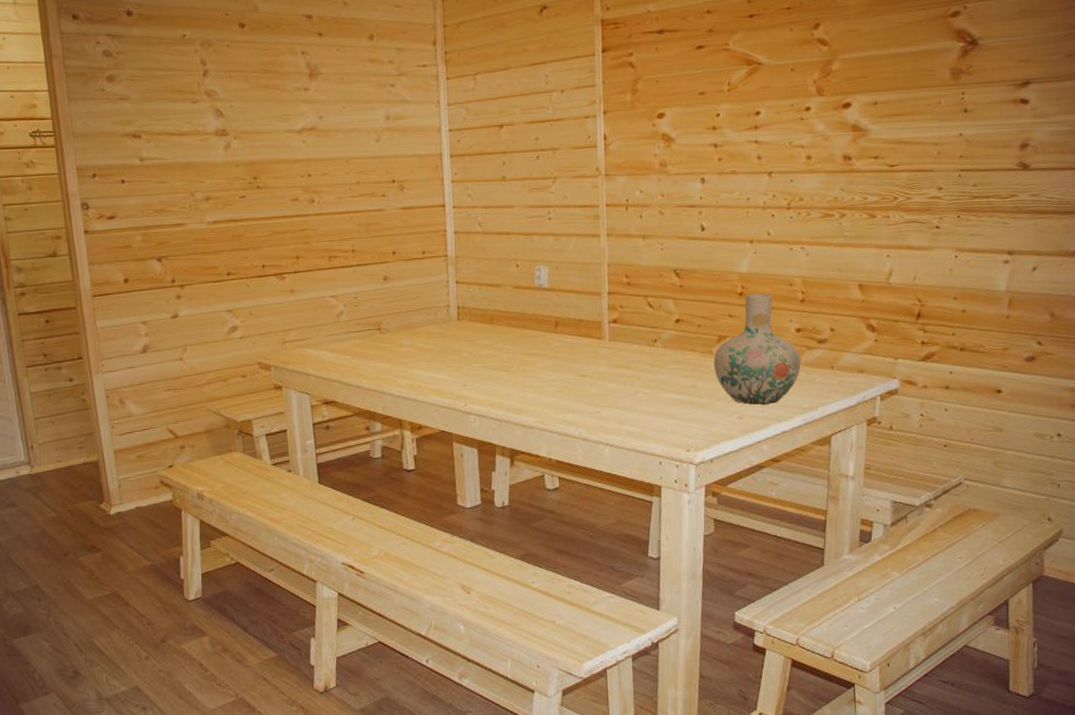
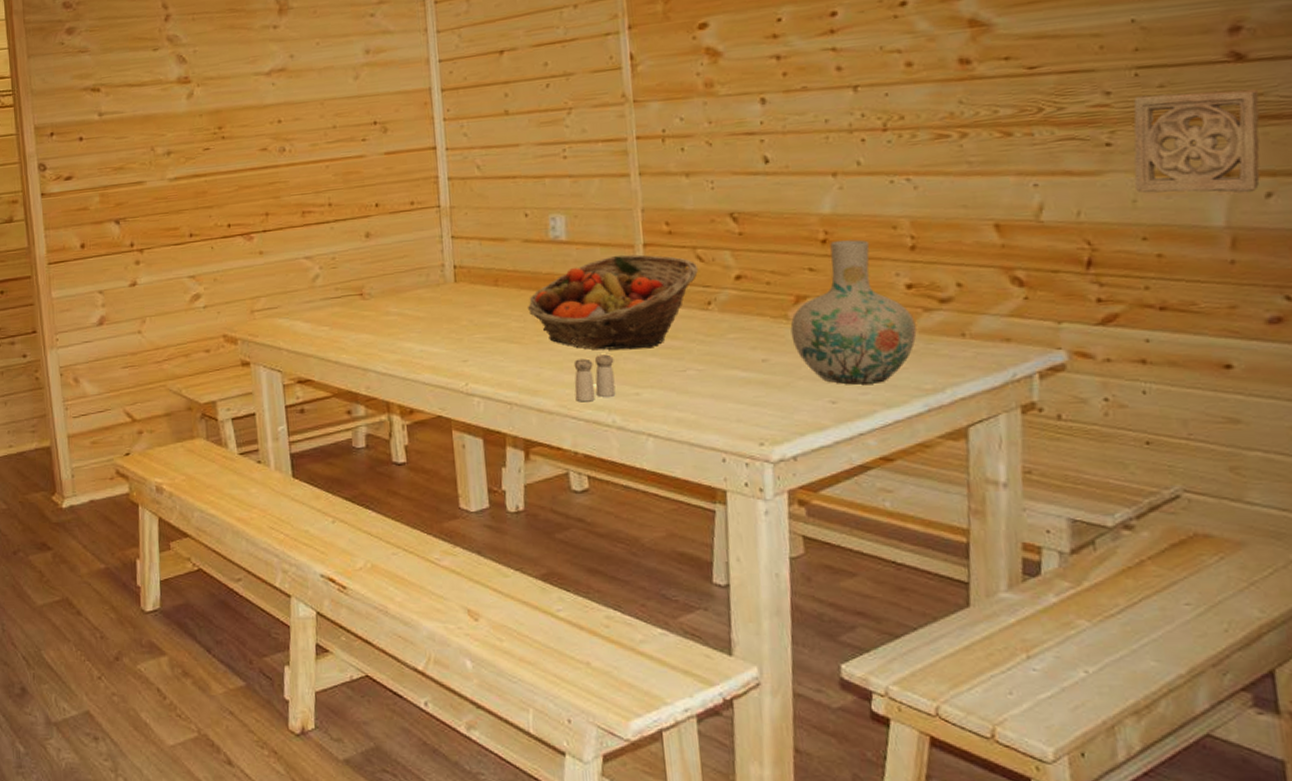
fruit basket: none [515,300,649,378] -> present [527,254,699,351]
salt and pepper shaker: none [551,380,582,419] -> present [573,354,616,402]
wall ornament: none [952,190,1034,267] -> present [1133,89,1260,194]

